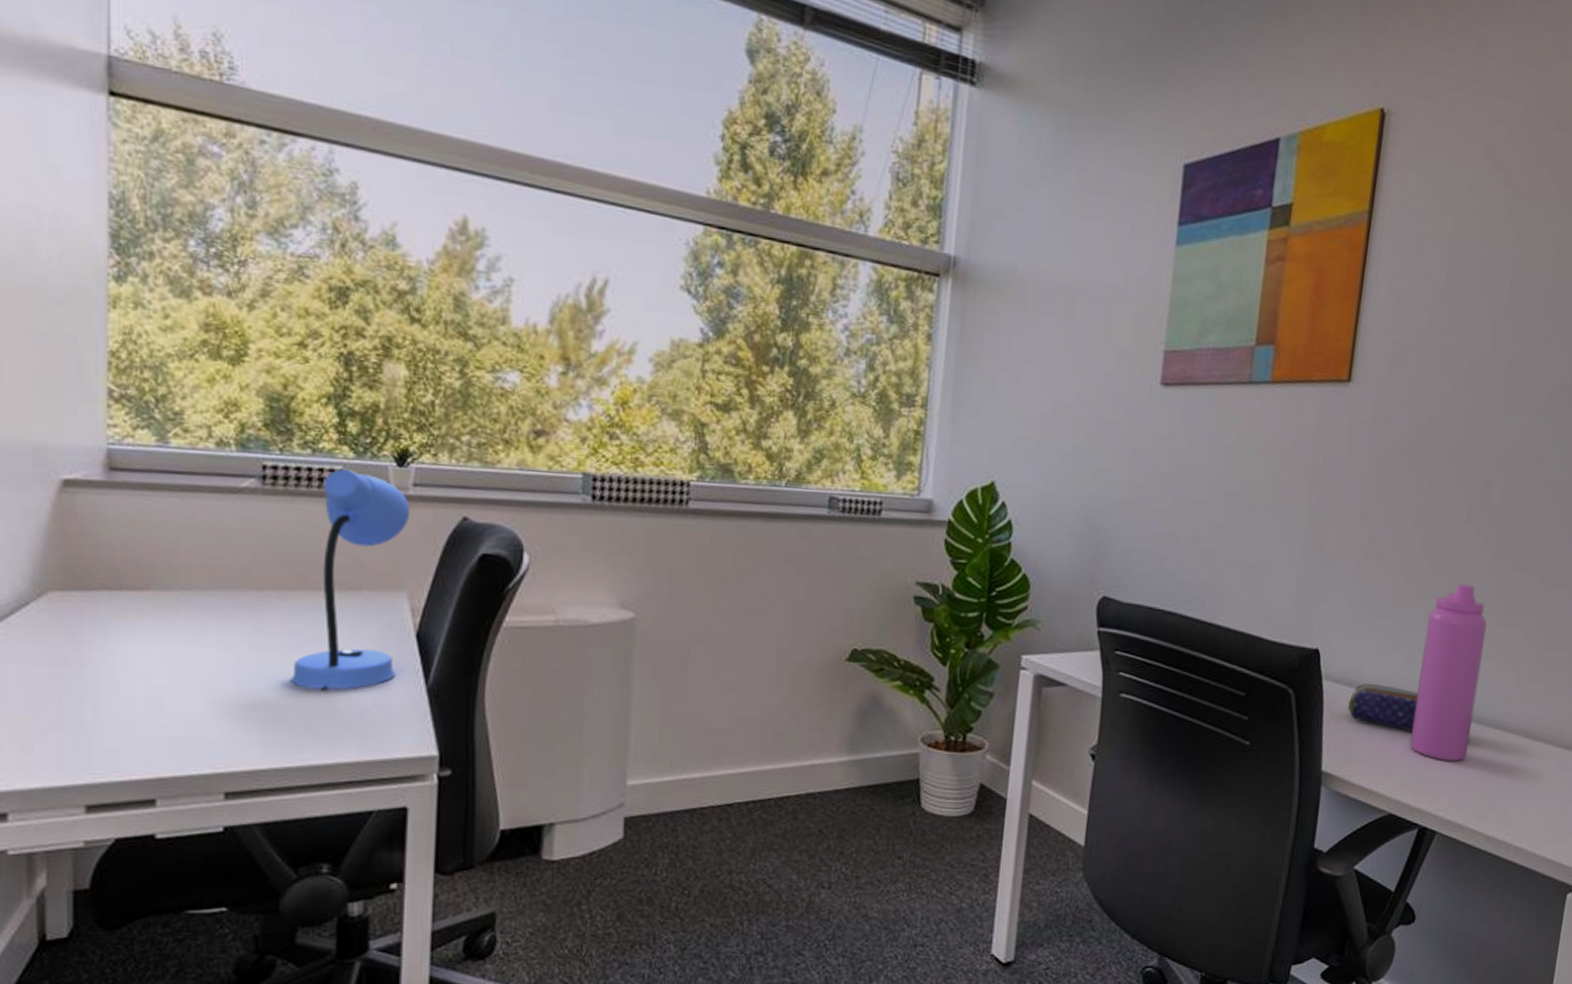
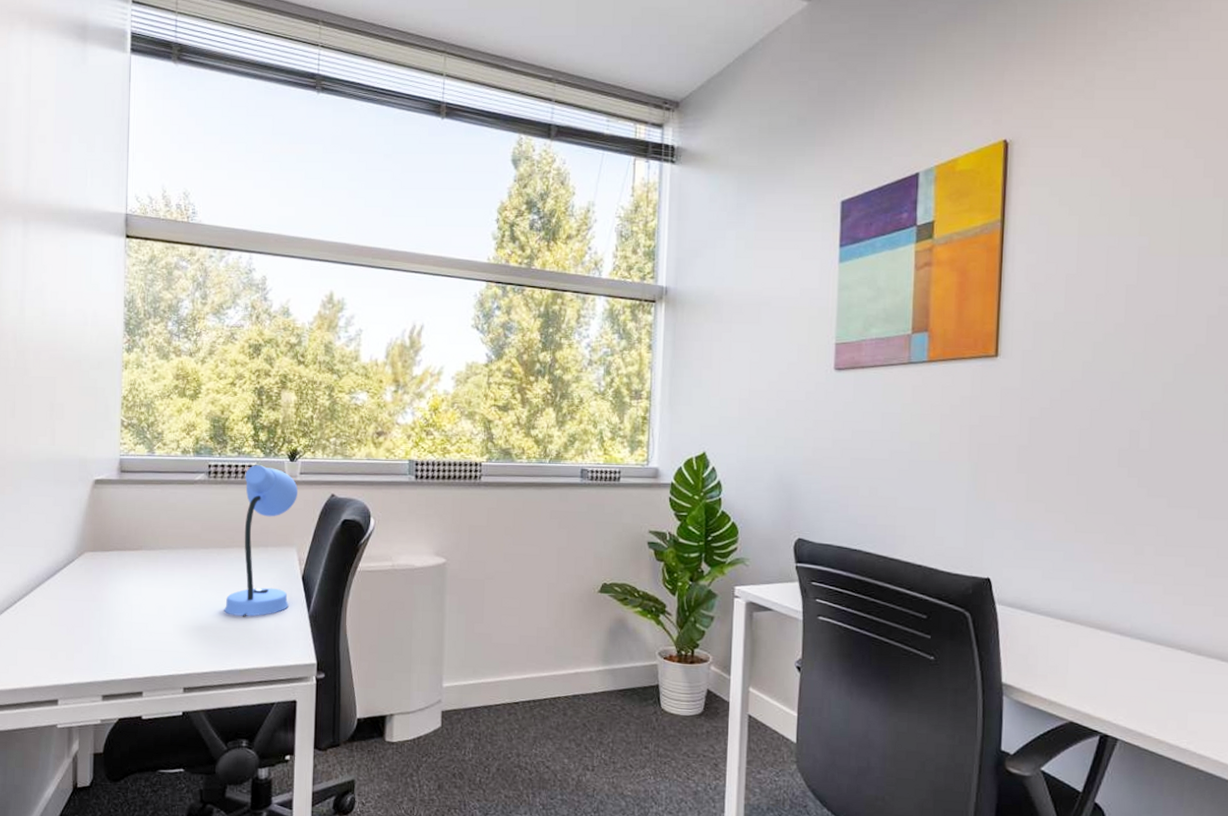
pencil case: present [1348,684,1419,731] -> none [1022,607,1087,649]
water bottle: present [1410,584,1487,762] -> none [1084,520,1147,676]

